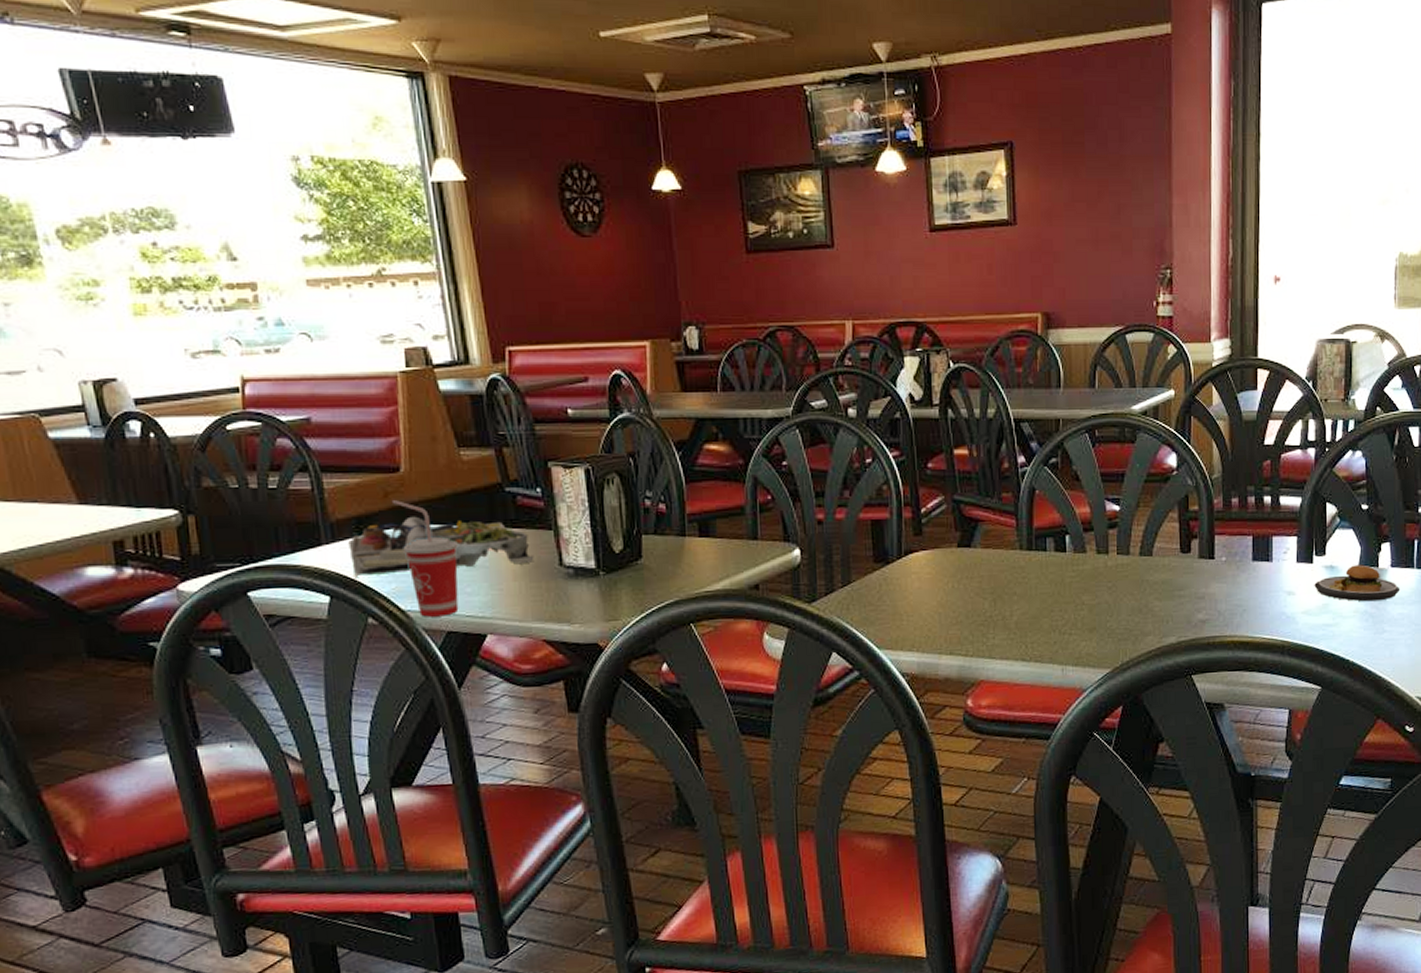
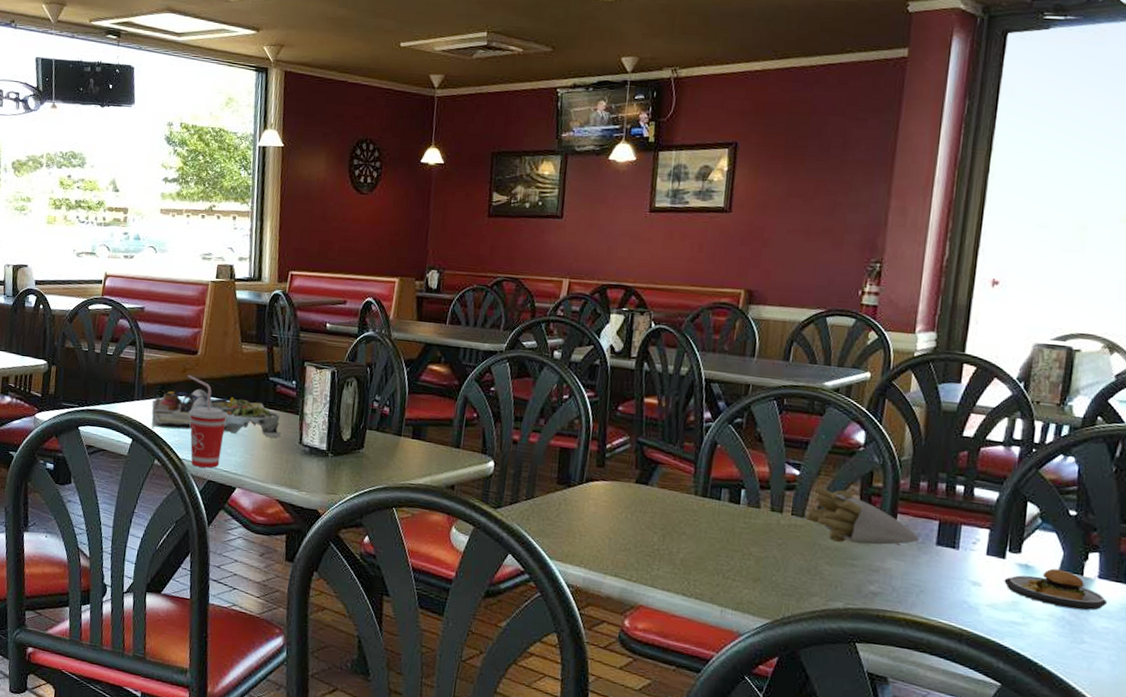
french fries: none [1132,519,1237,575] -> present [806,486,919,545]

